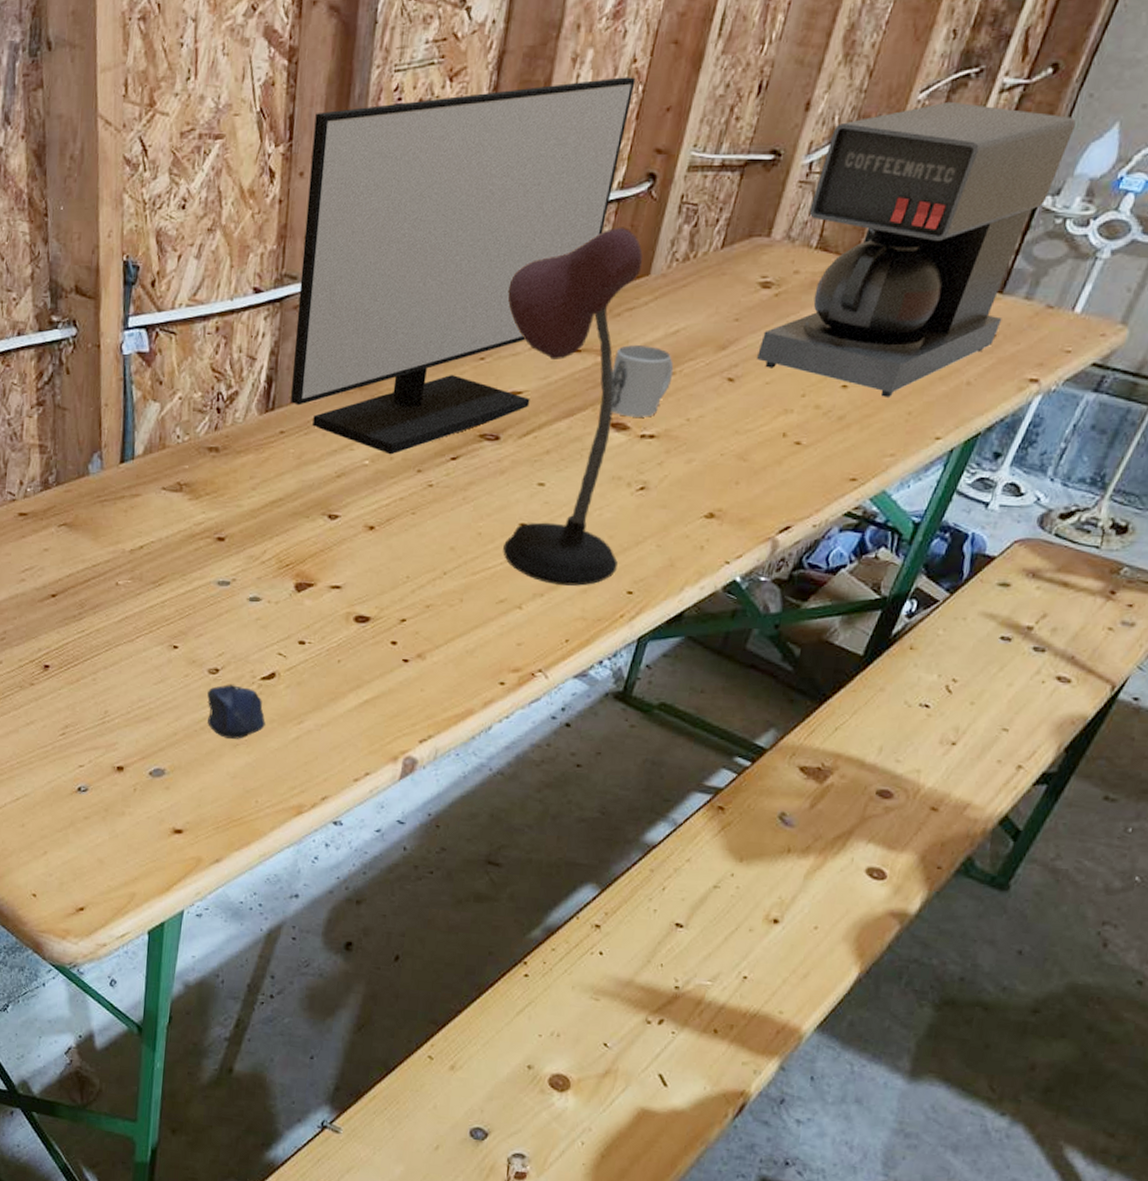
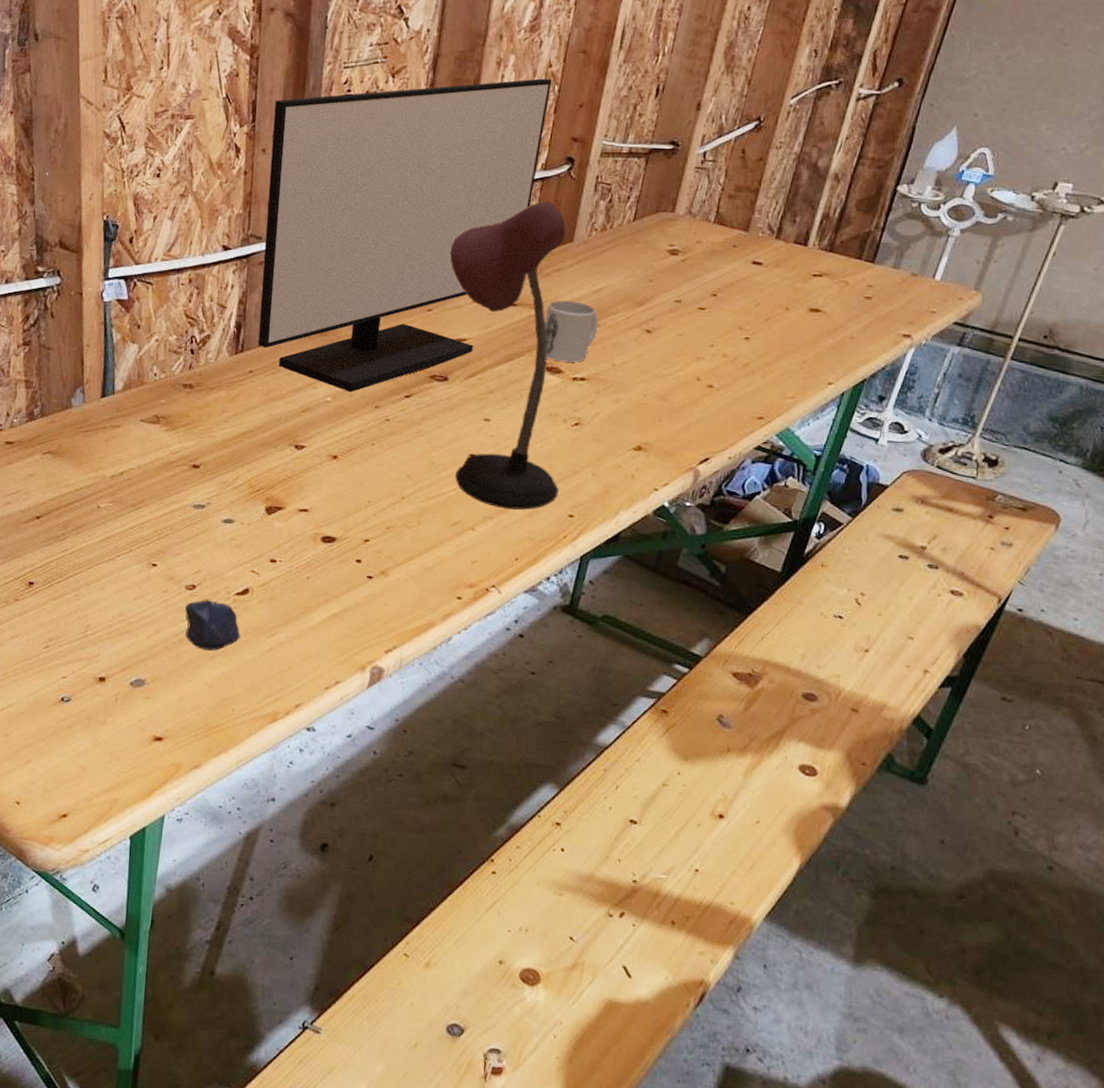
coffee maker: present [757,101,1076,397] -> none [670,106,921,348]

